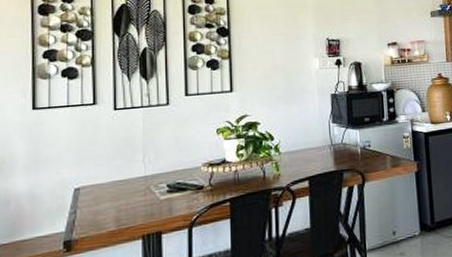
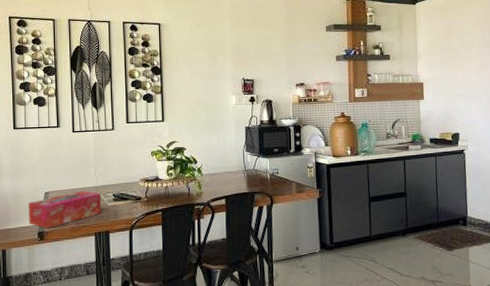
tissue box: none [50,182,152,236] -> present [28,190,102,229]

